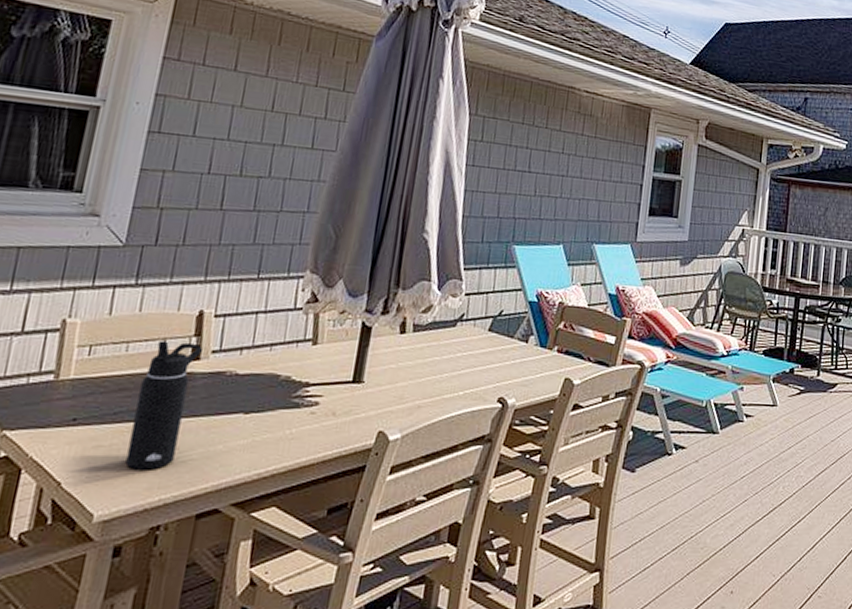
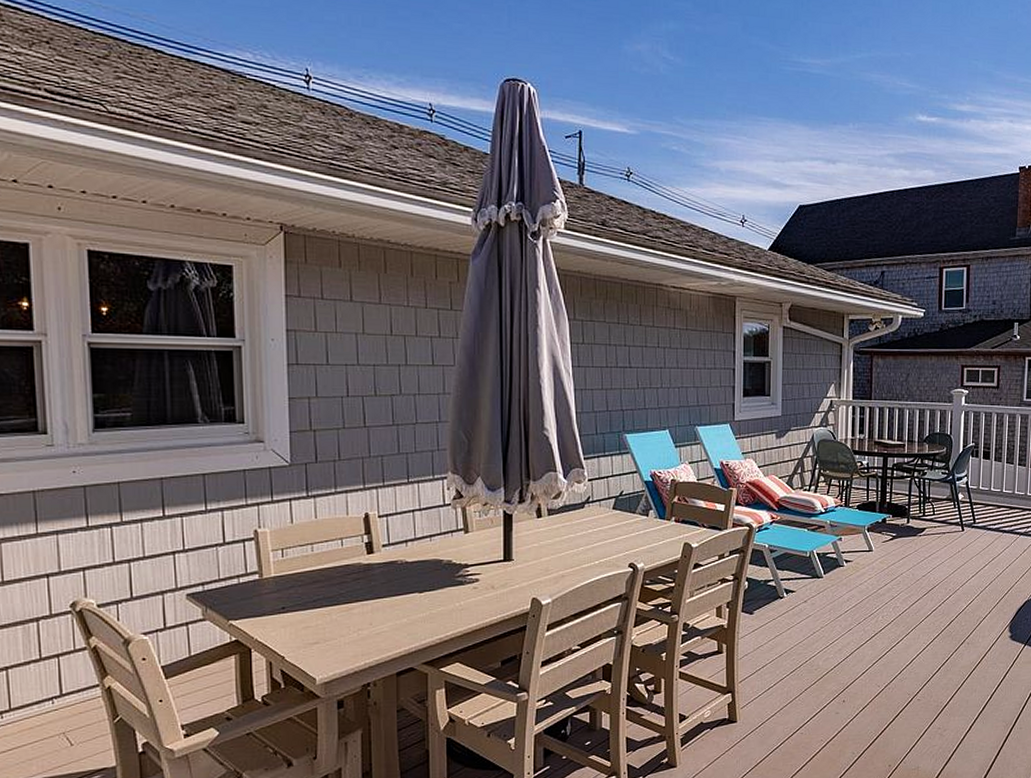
water bottle: present [125,340,202,470] -> none [330,540,374,643]

